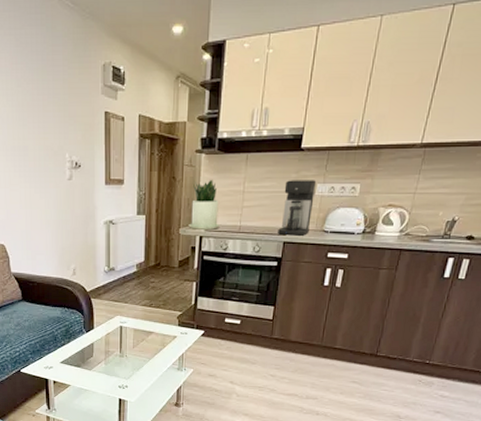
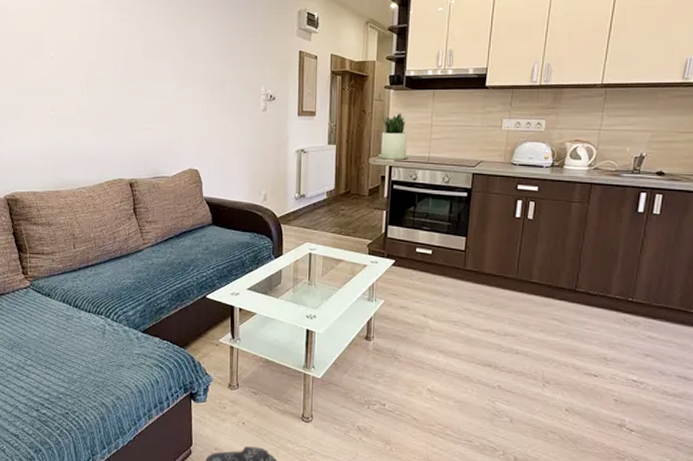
coffee maker: present [278,180,317,236] -> none [466,115,502,168]

